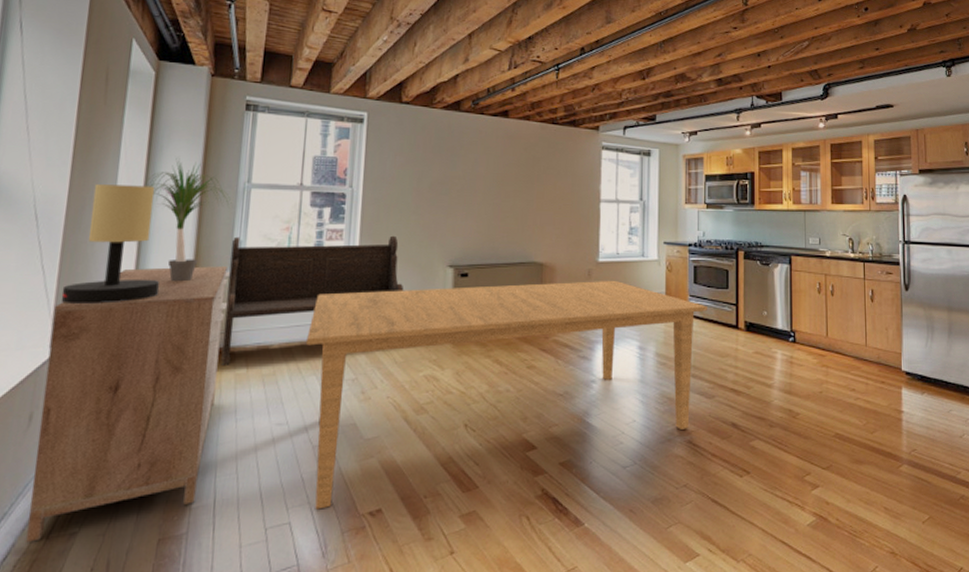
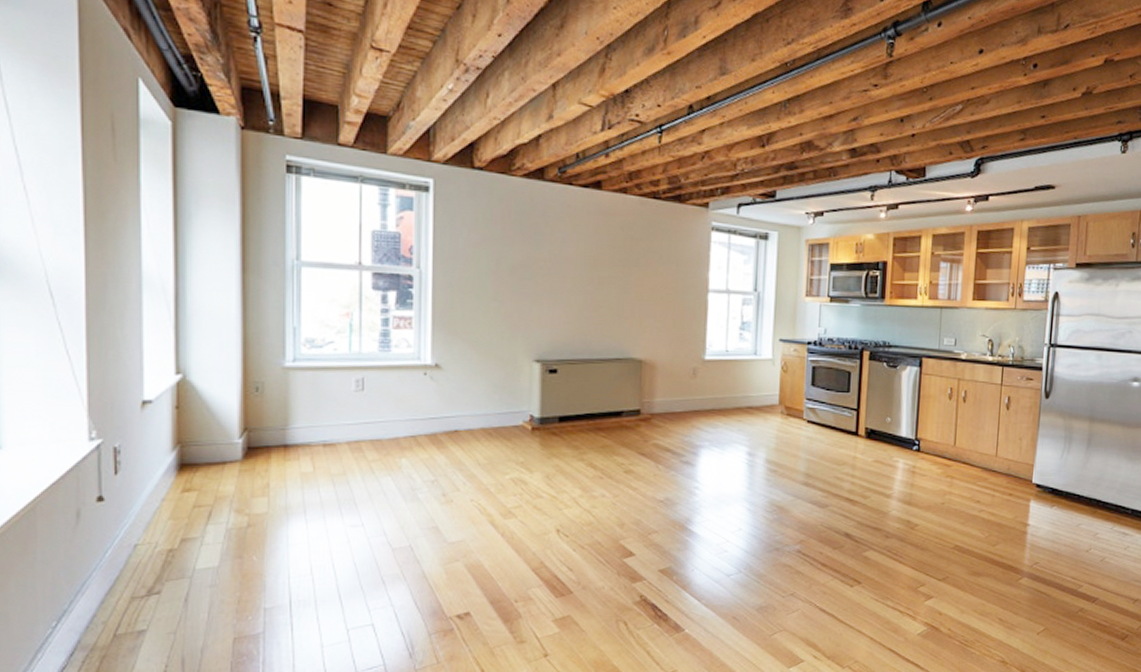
sideboard: present [26,266,230,542] -> none [88,355,286,639]
table lamp: present [61,184,161,304] -> none [93,257,206,394]
potted plant: present [143,158,232,282] -> none [173,229,280,372]
bench: present [221,235,404,367] -> none [284,322,485,465]
dining table: present [306,280,707,510] -> none [378,380,825,612]

